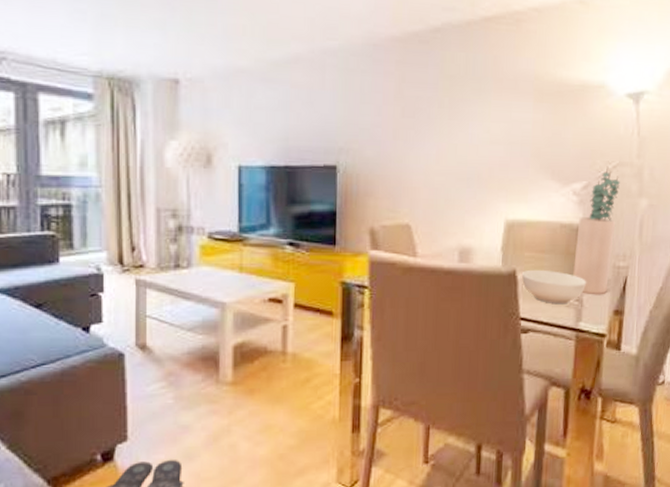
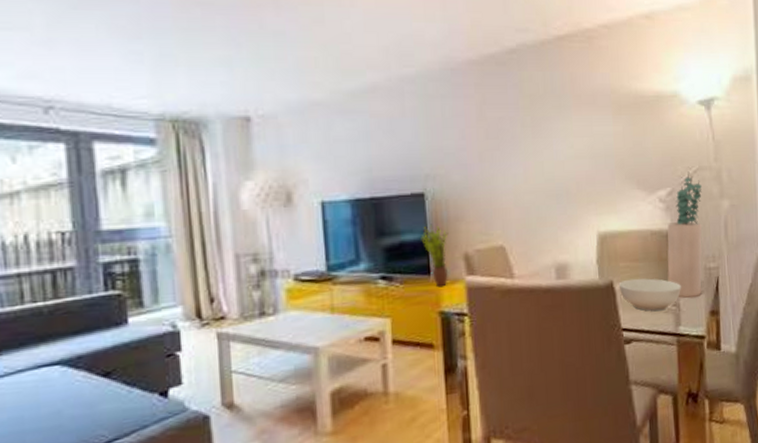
potted plant: none [329,197,356,259] -> present [421,225,448,288]

